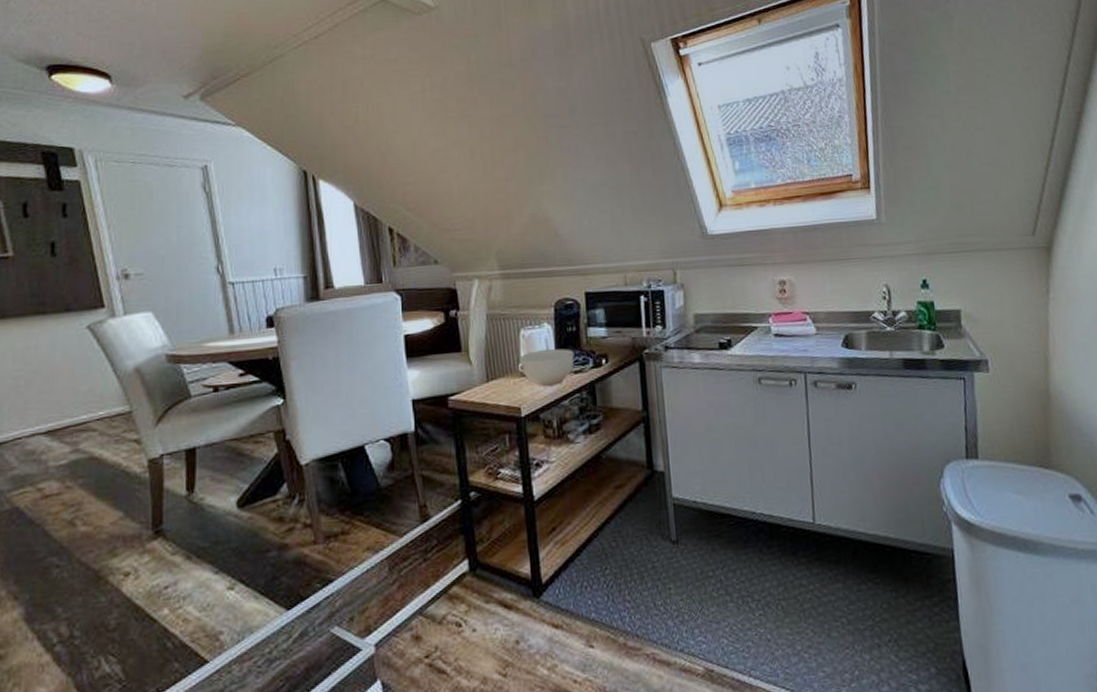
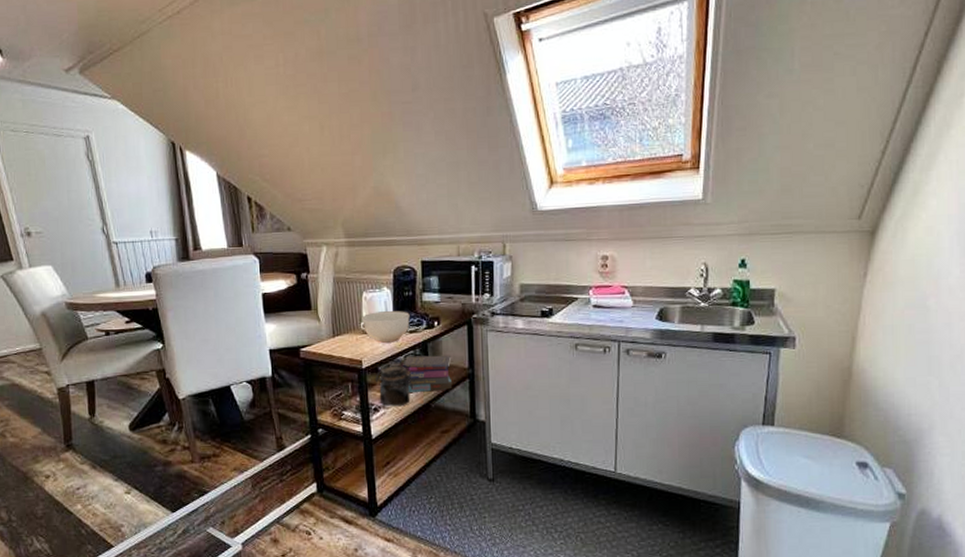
jar: none [536,411,581,460] -> present [375,365,414,406]
books: none [566,397,626,442] -> present [401,355,453,392]

